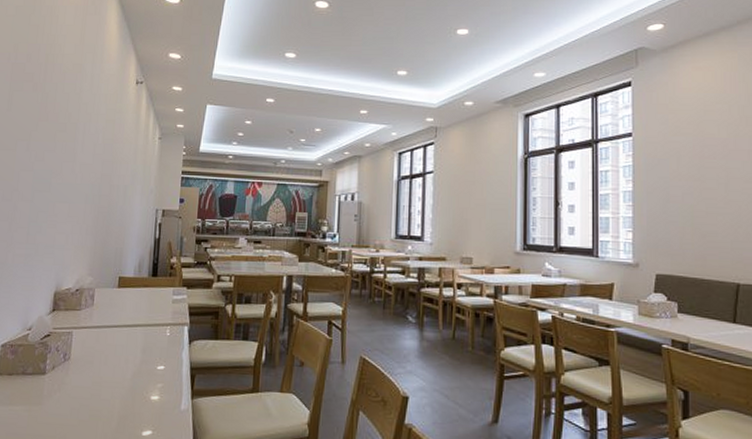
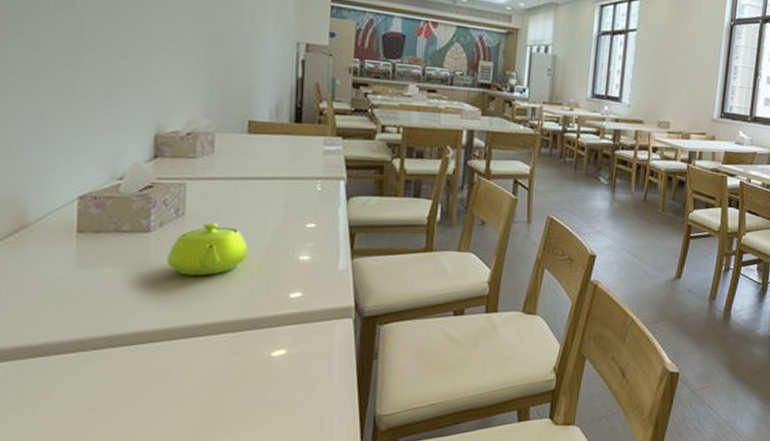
teapot: none [54,365,113,414] -> present [166,222,248,276]

